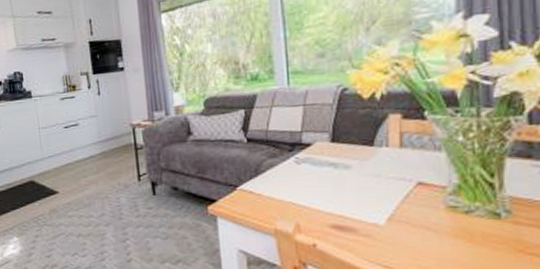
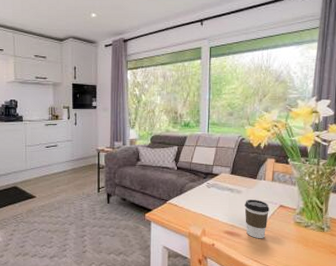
coffee cup: none [358,176,400,233] -> present [244,199,269,238]

